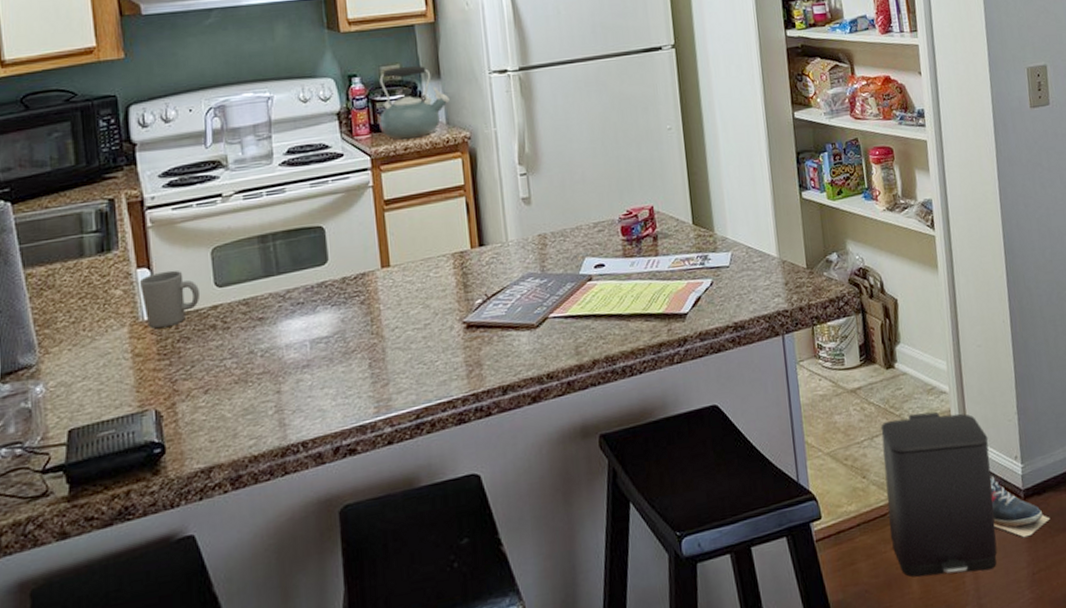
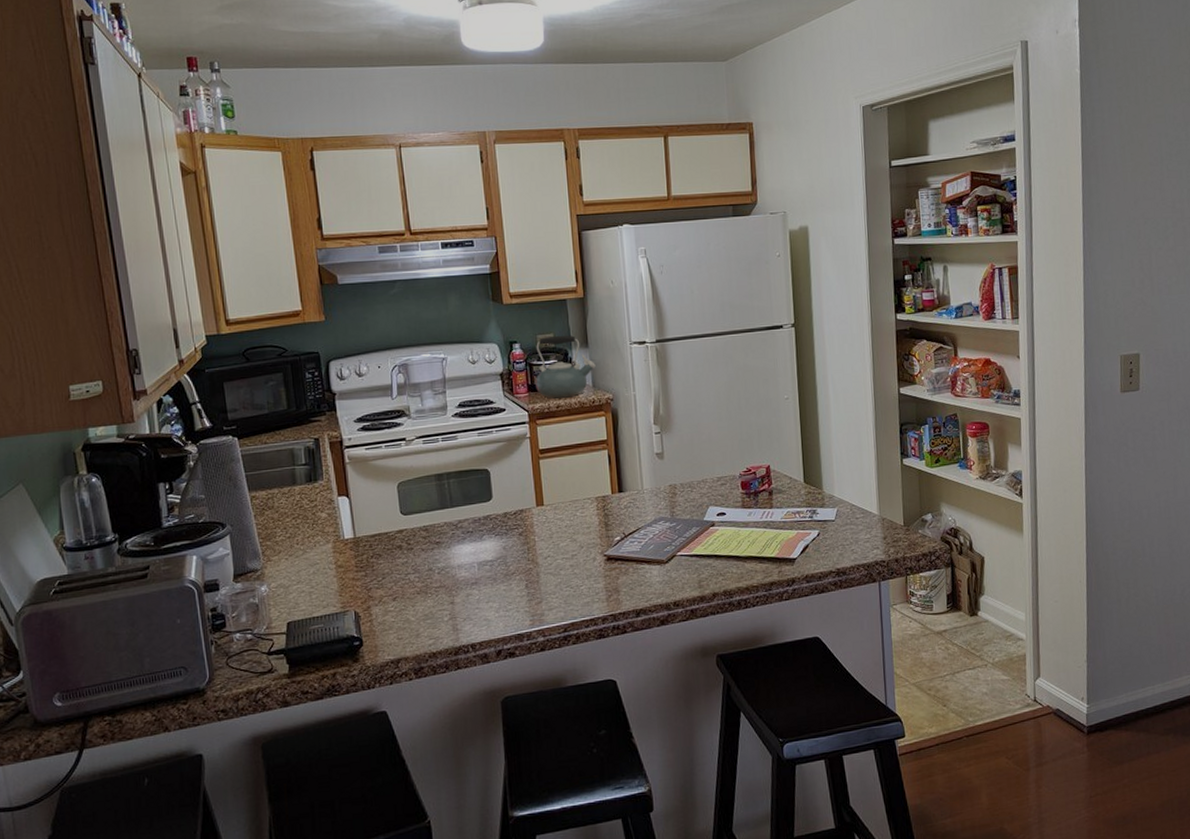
mug: present [139,270,201,329] -> none [340,499,389,546]
pedal bin: present [880,411,998,577] -> none [962,655,1060,792]
shoe: present [990,475,1051,538] -> none [1057,712,1110,767]

